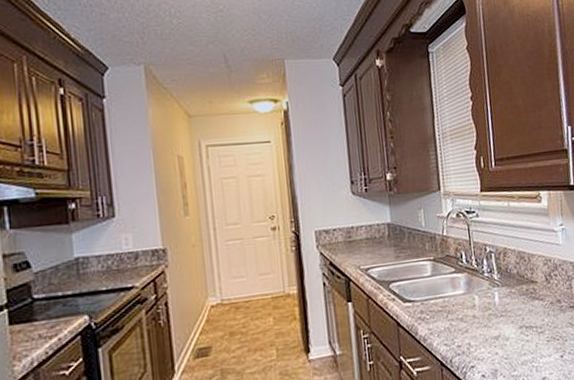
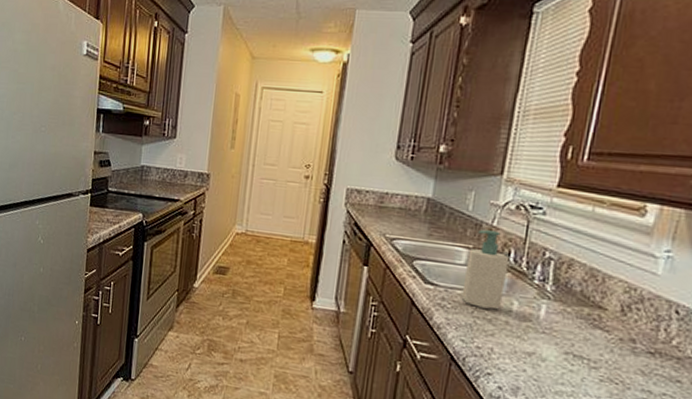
soap bottle: none [431,239,468,311] -> present [461,229,510,310]

